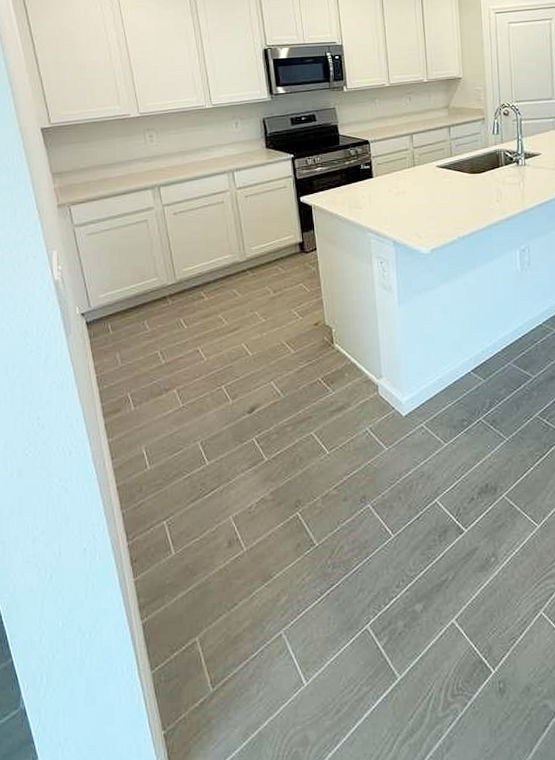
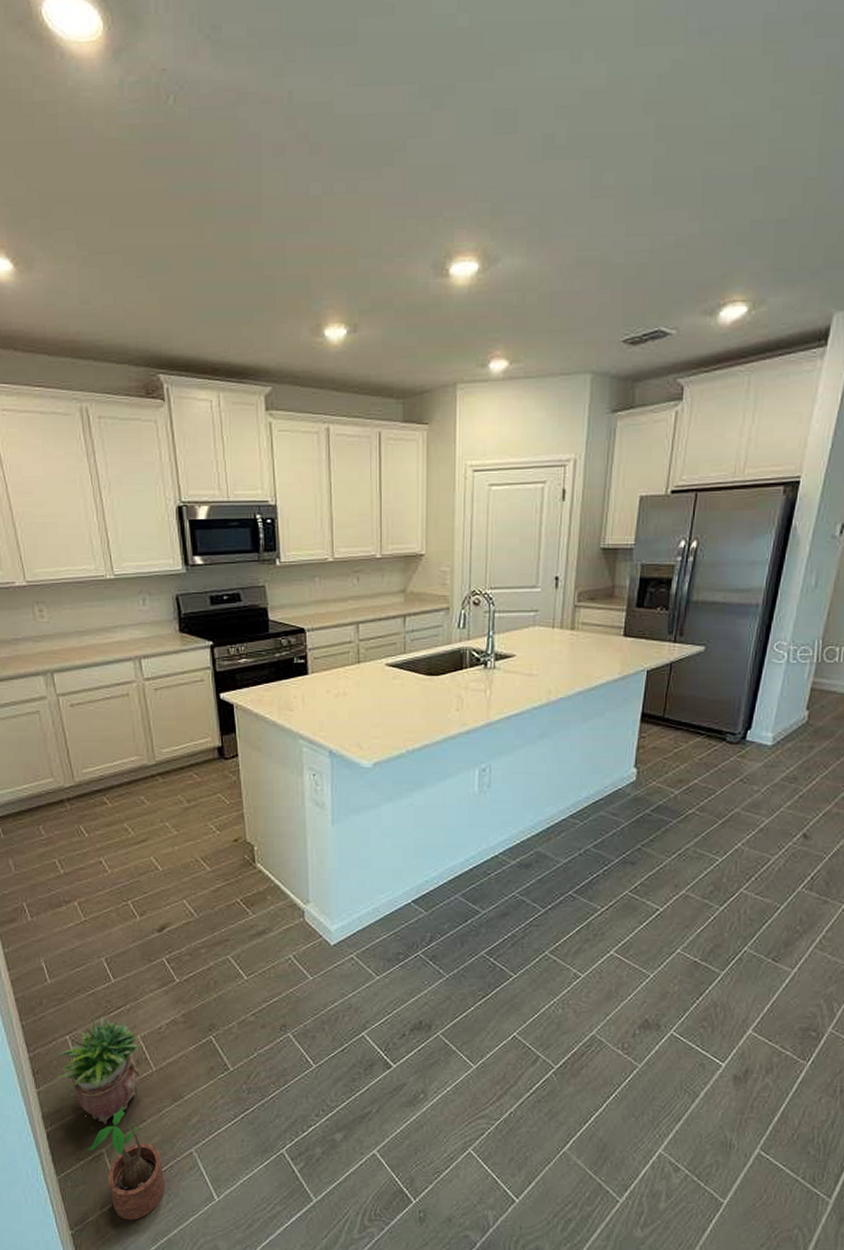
potted plant: none [155,500,234,617] -> present [58,1016,142,1129]
potted plant: none [180,589,256,714] -> present [86,1105,166,1220]

